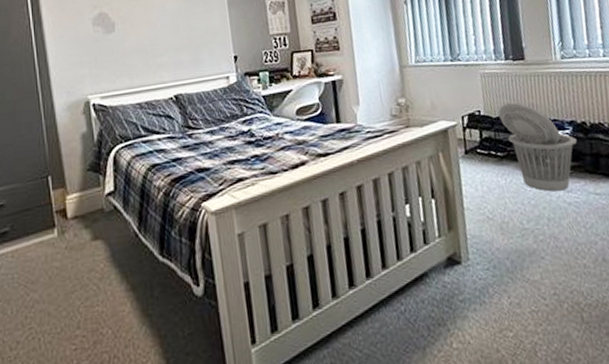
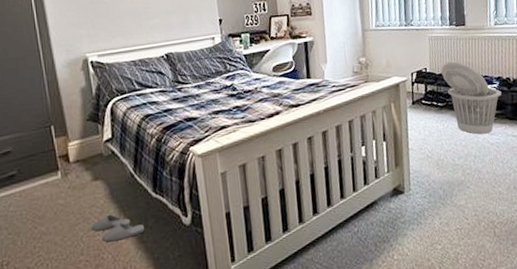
slippers: none [89,280,151,314] -> present [91,214,145,242]

